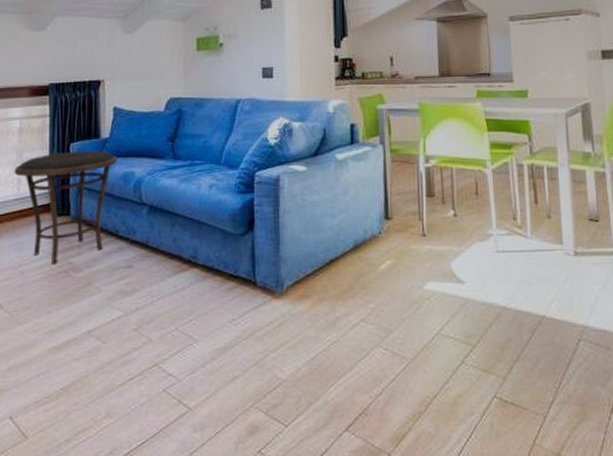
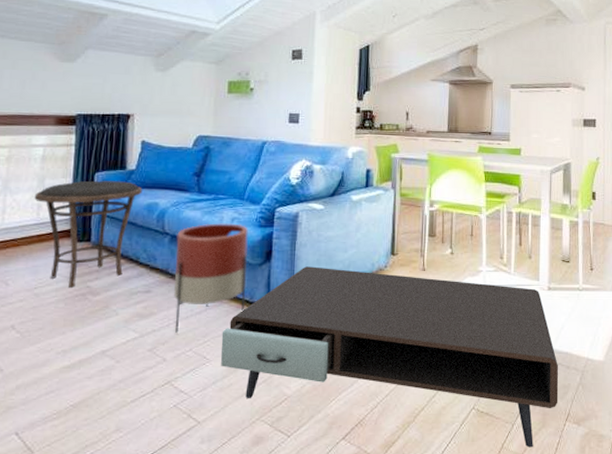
planter: none [155,190,230,311] -> present [173,223,248,333]
coffee table: none [207,235,599,445] -> present [221,266,559,448]

